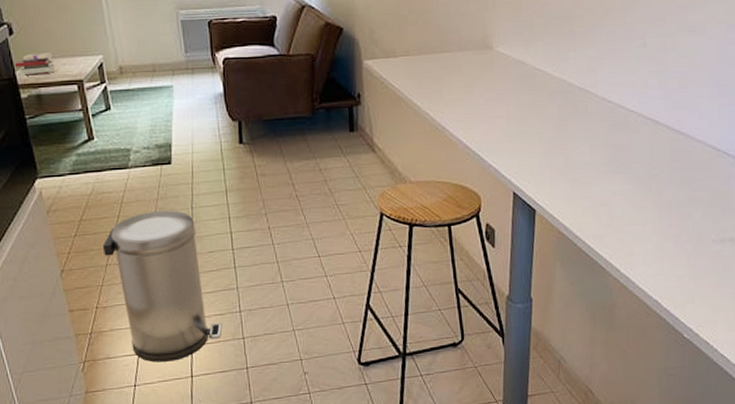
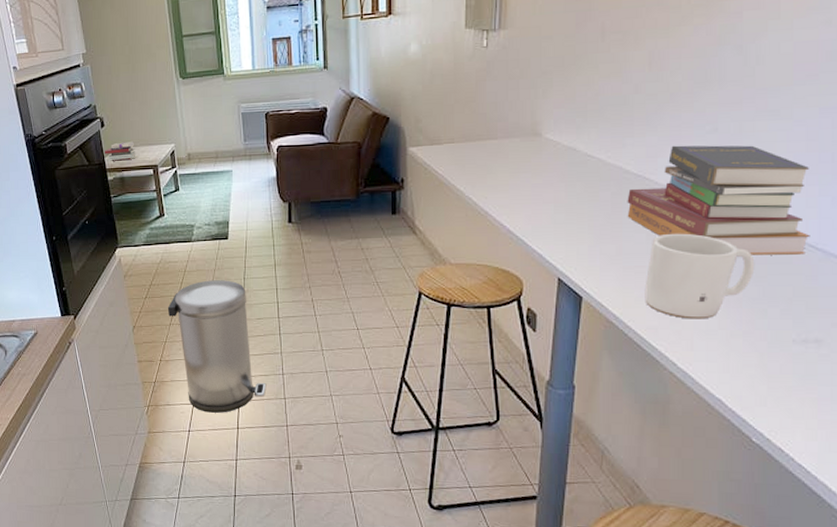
books: none [572,59,723,163] -> present [627,145,810,255]
mug: none [590,143,681,226] -> present [645,233,755,319]

